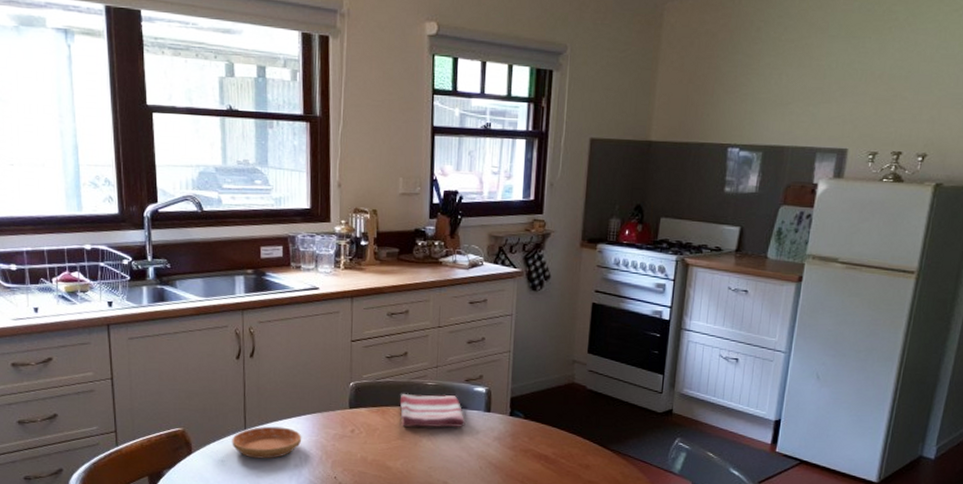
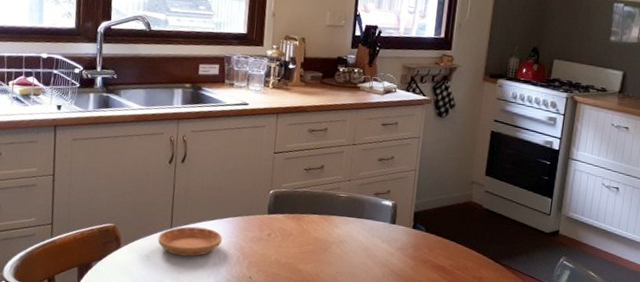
dish towel: present [399,393,467,428] -> none [313,203,374,238]

